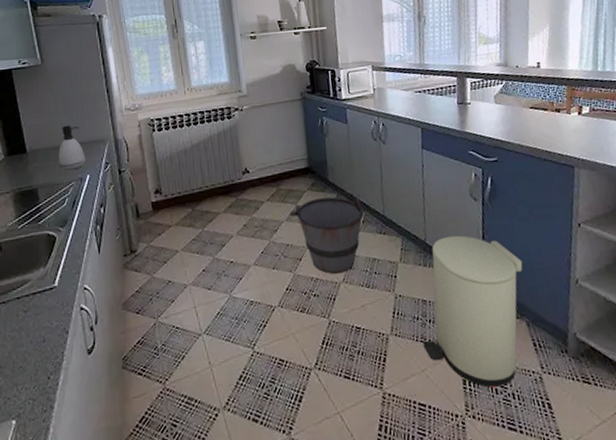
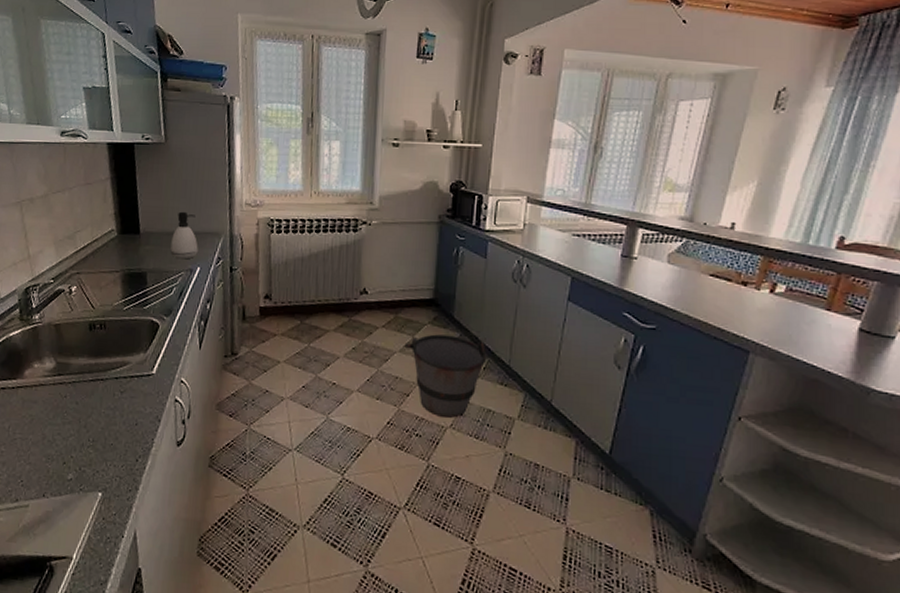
pedal bin: present [422,235,523,388] -> none [526,401,660,571]

